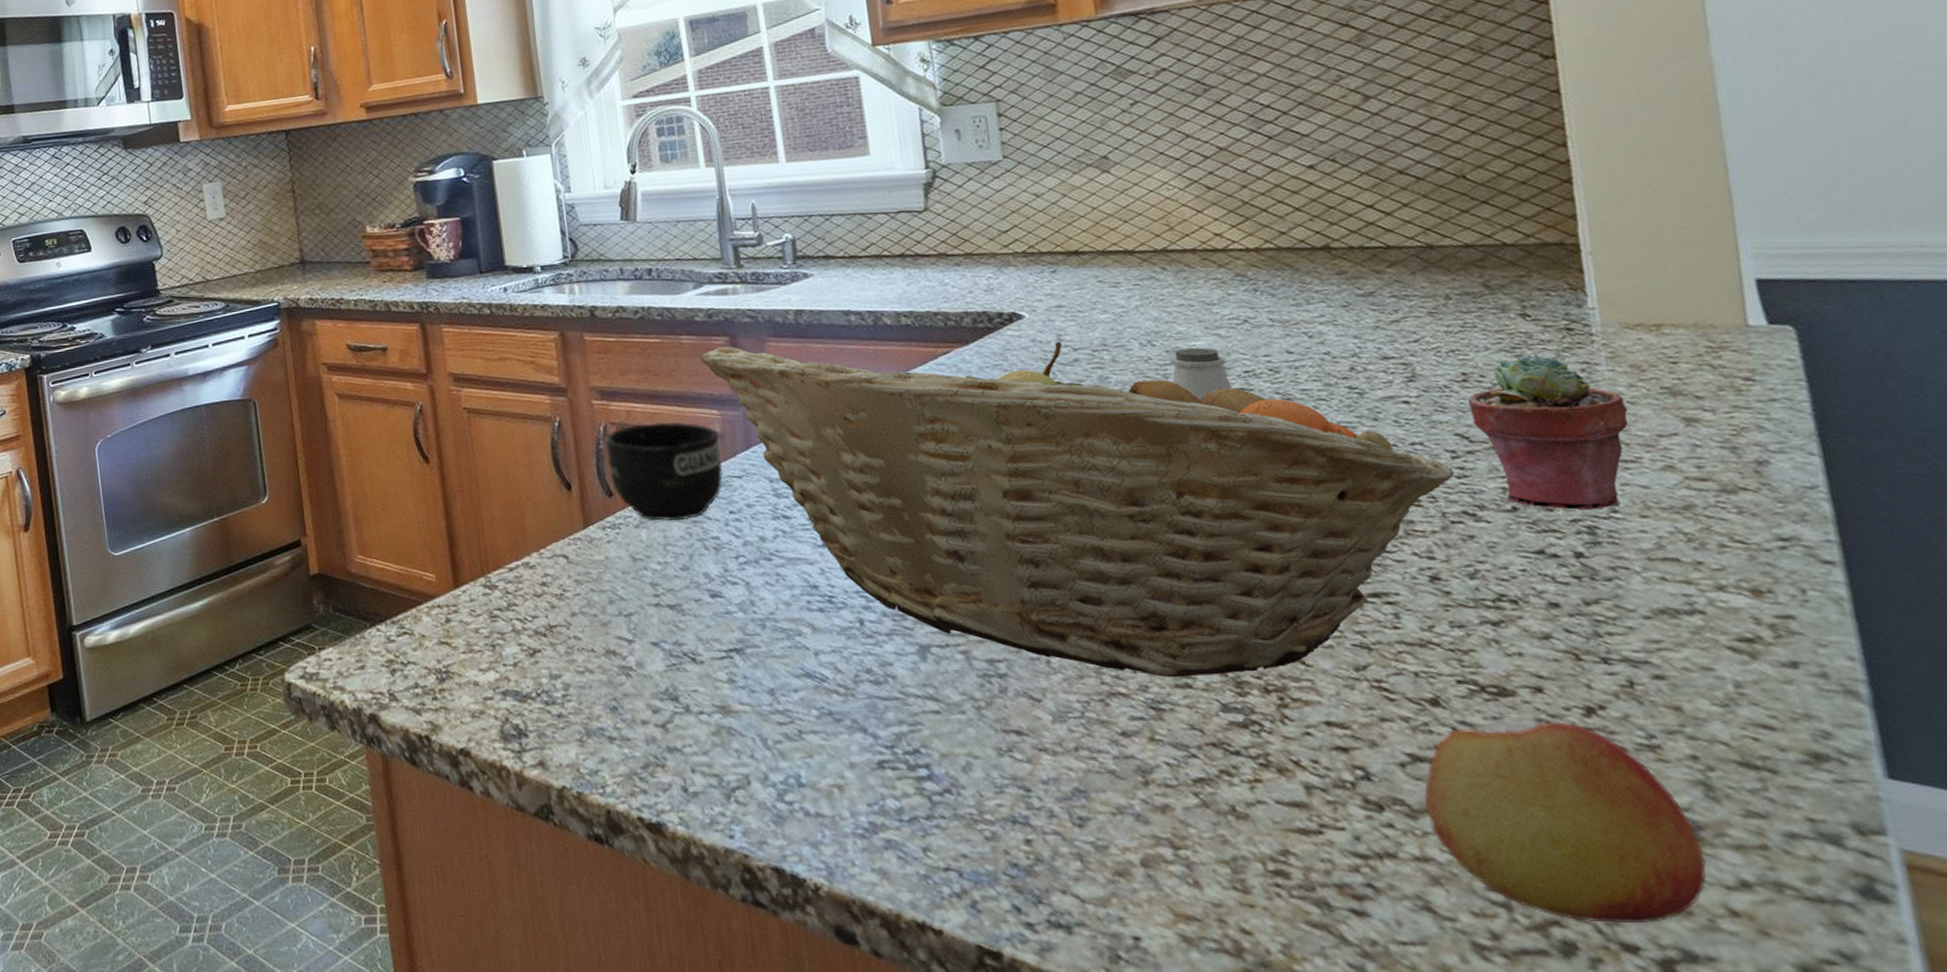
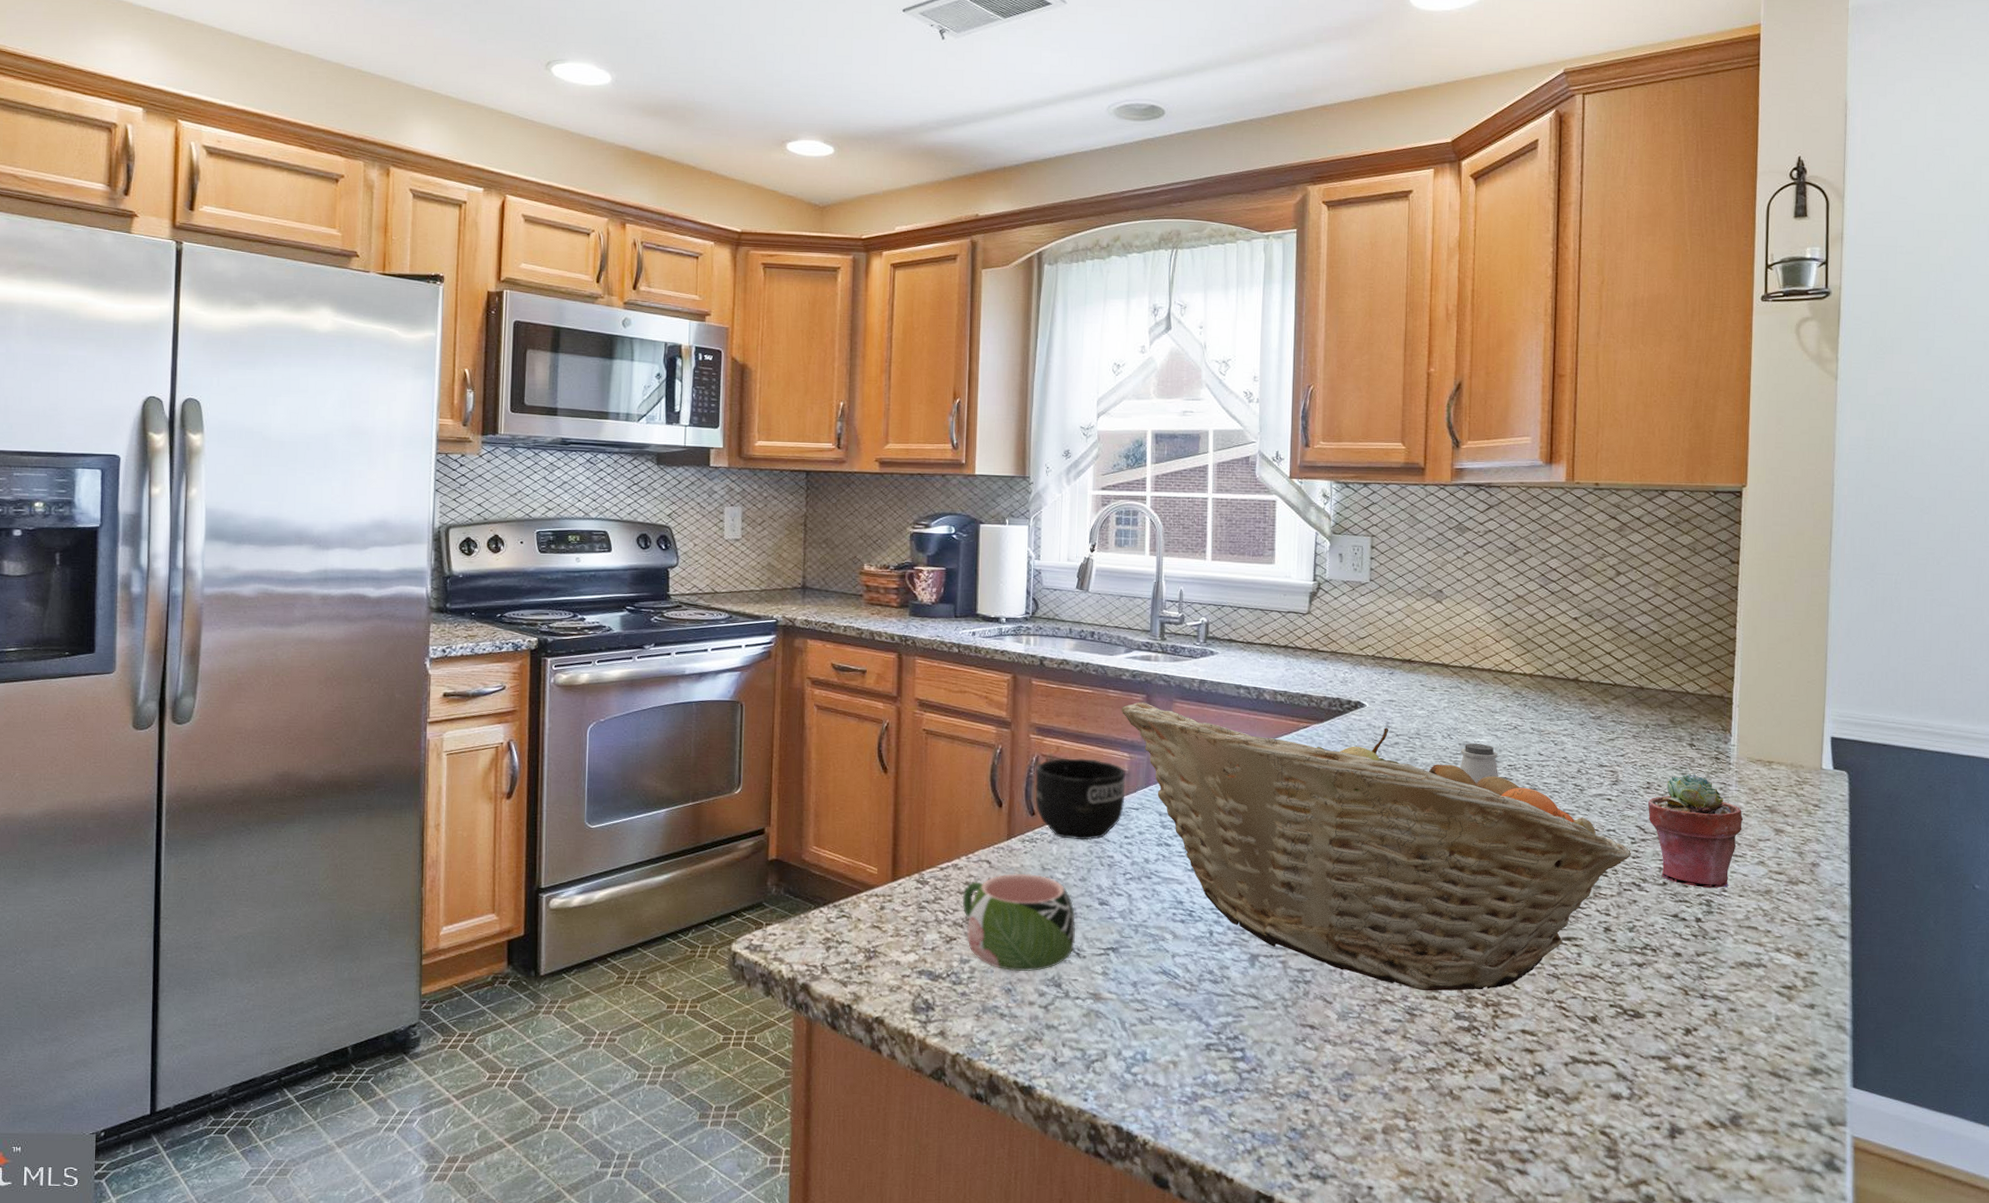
mug: none [541,566,688,685] -> present [963,873,1076,972]
apple: present [1424,722,1706,924] -> none [1576,1038,1740,1184]

